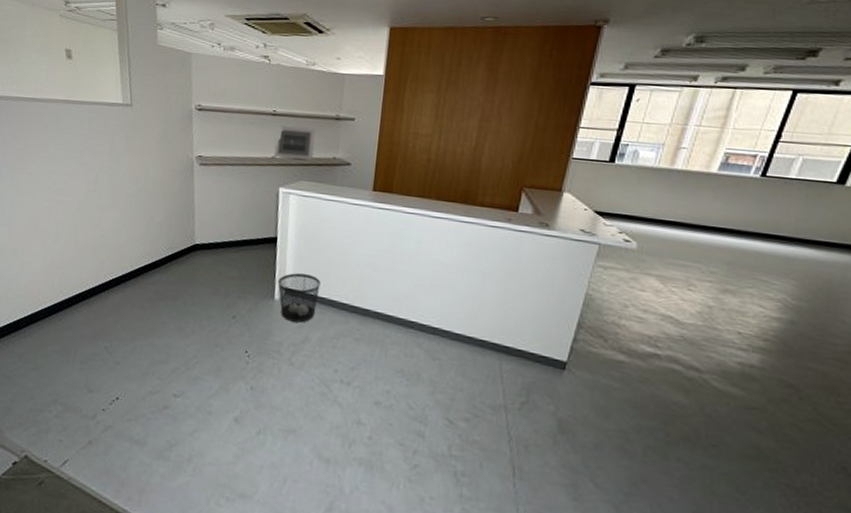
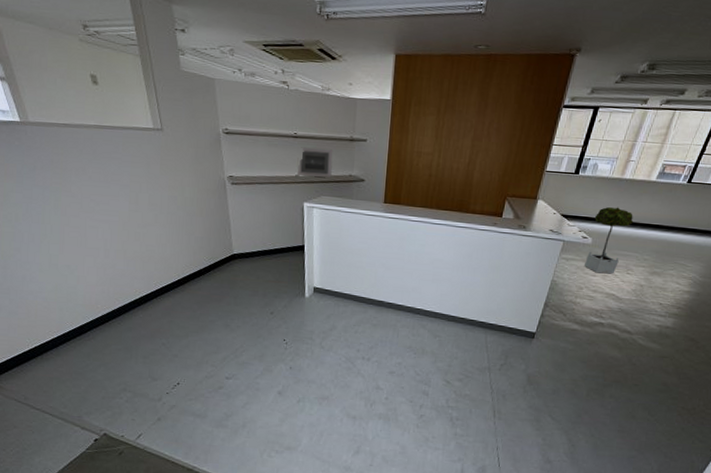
waste bin: present [277,273,321,323] -> none [307,275,343,315]
potted tree: none [629,204,692,290] -> present [584,207,634,274]

